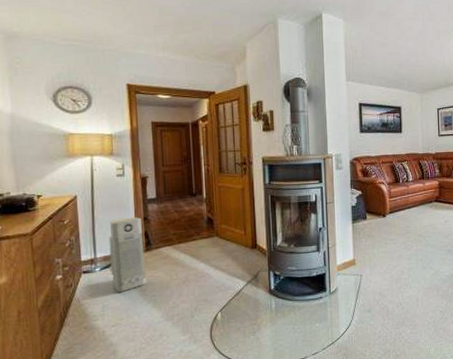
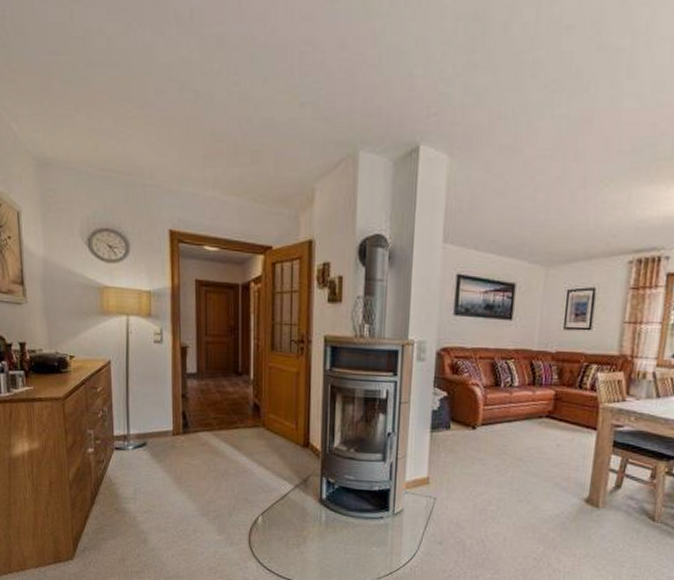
air purifier: present [109,217,146,292] -> none [143,392,181,476]

